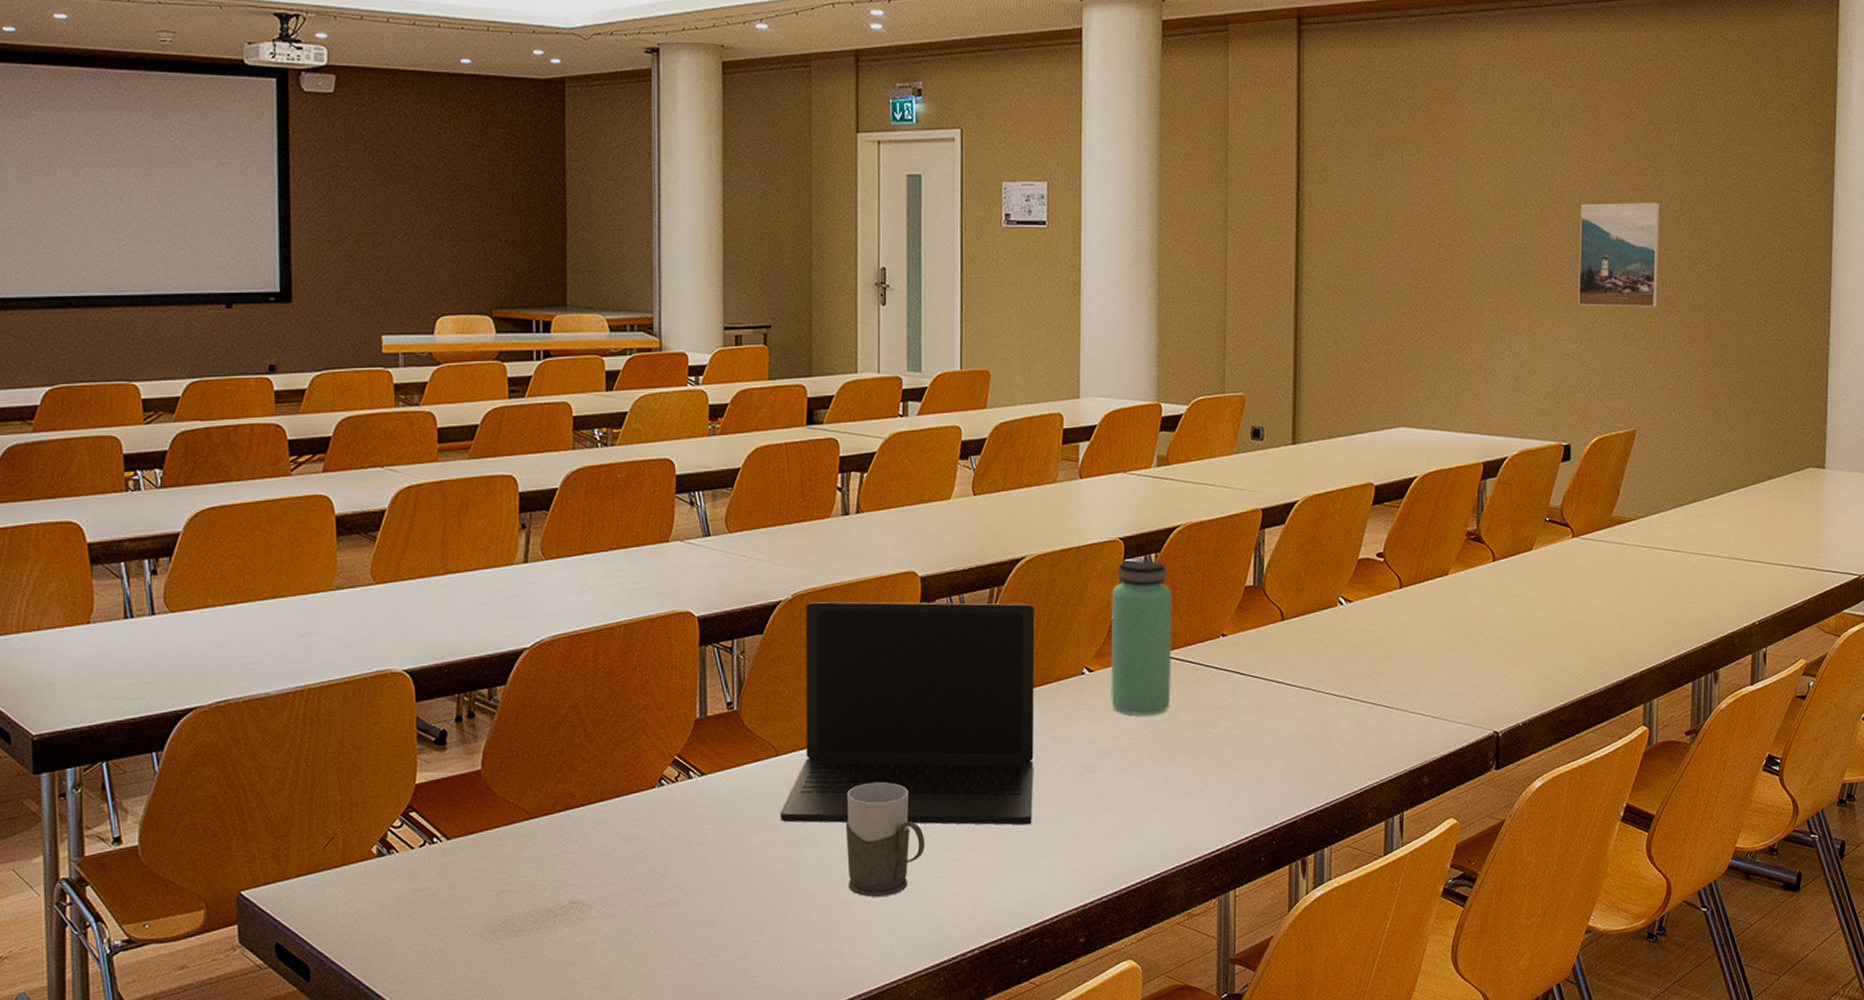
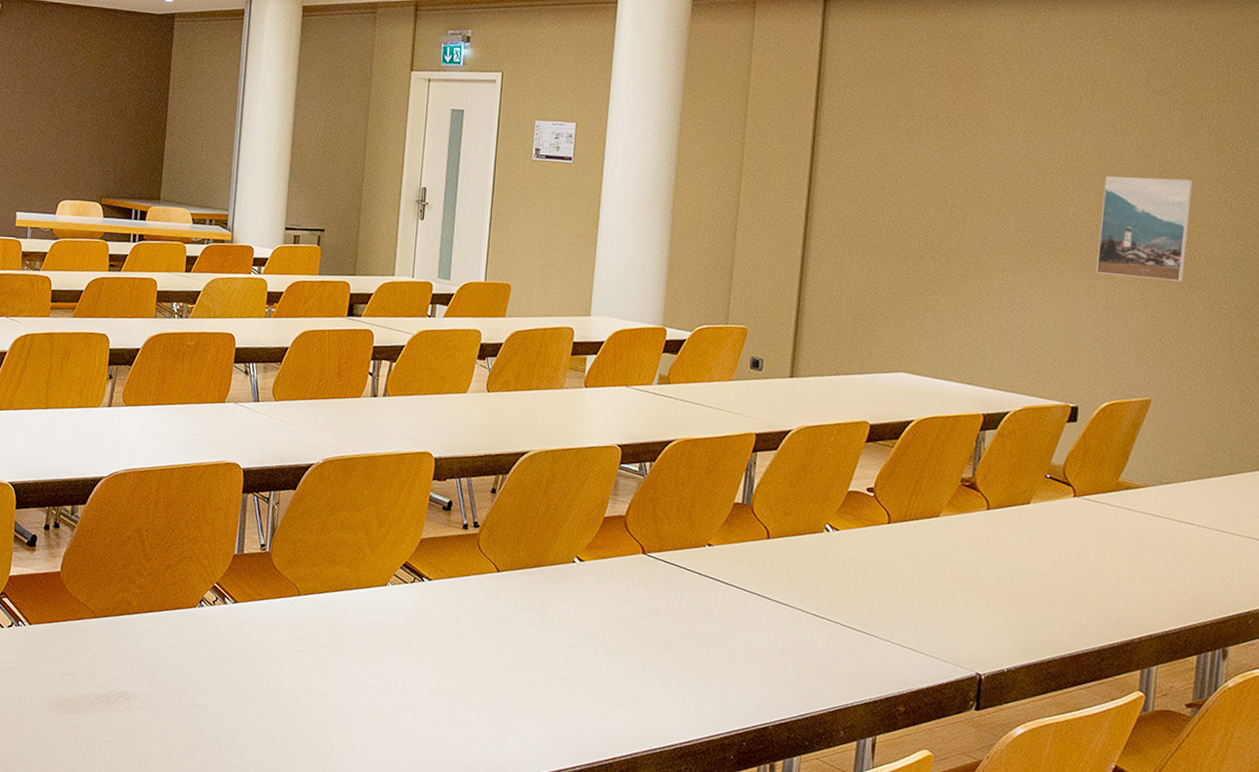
laptop: present [780,601,1035,825] -> none [297,468,534,690]
mug: present [846,782,925,897] -> none [350,630,420,732]
bottle: present [1110,559,1173,716] -> none [598,465,664,609]

